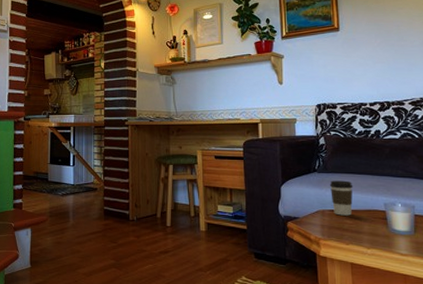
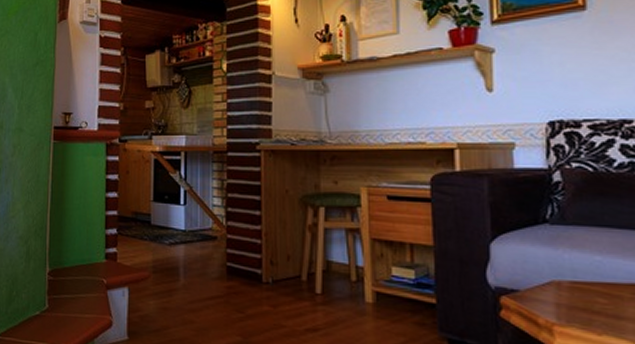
coffee cup: present [329,180,353,216] -> none [569,236,610,292]

